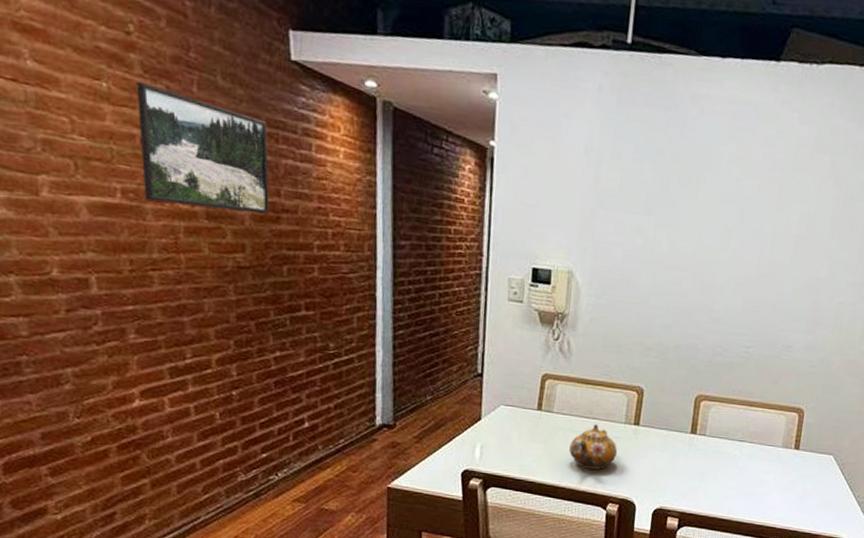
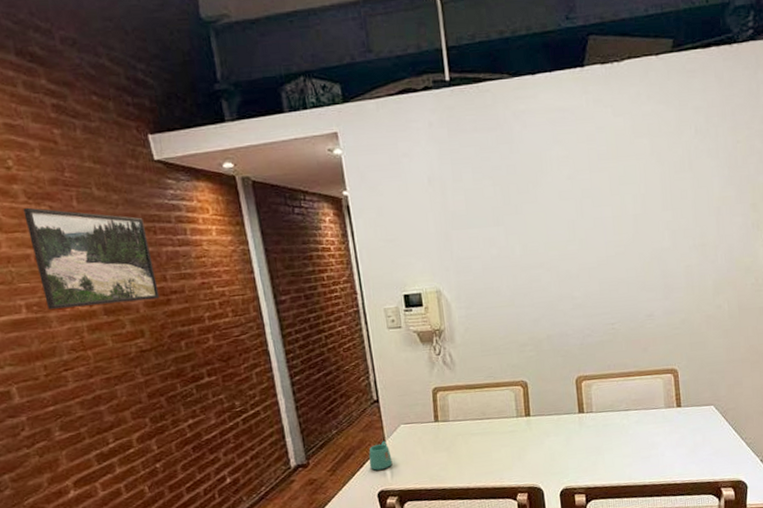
mug: none [459,418,485,448] -> present [369,440,393,470]
teapot: present [569,424,618,471] -> none [471,423,516,467]

